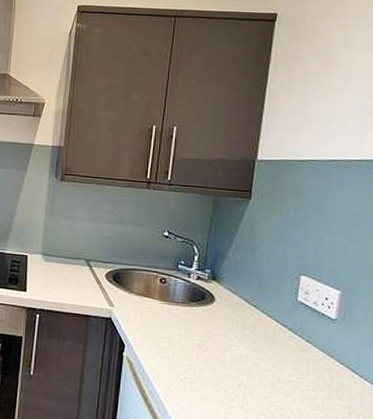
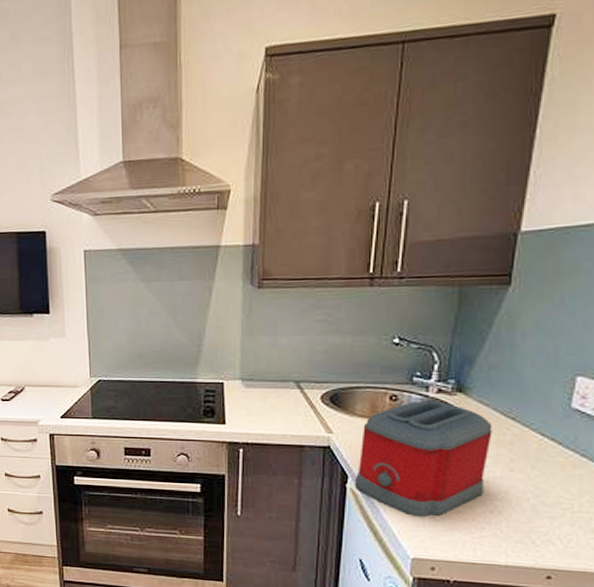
toaster: none [130,285,239,388] -> present [354,400,493,518]

